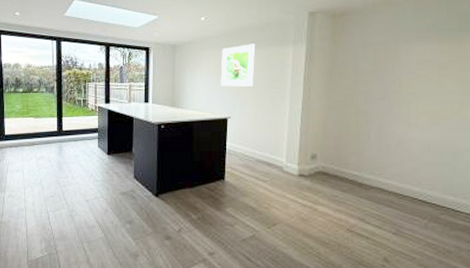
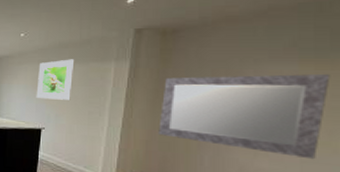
mirror: none [333,51,459,127] -> present [158,73,331,160]

